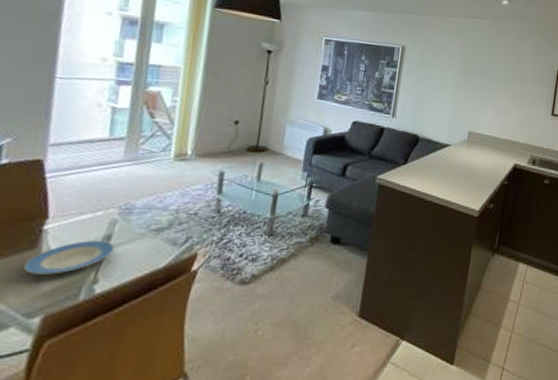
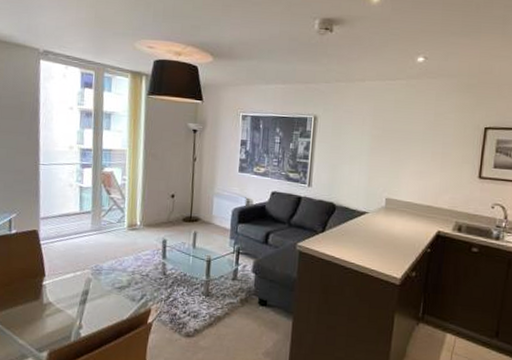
plate: present [24,241,115,275] -> none [34,294,92,320]

